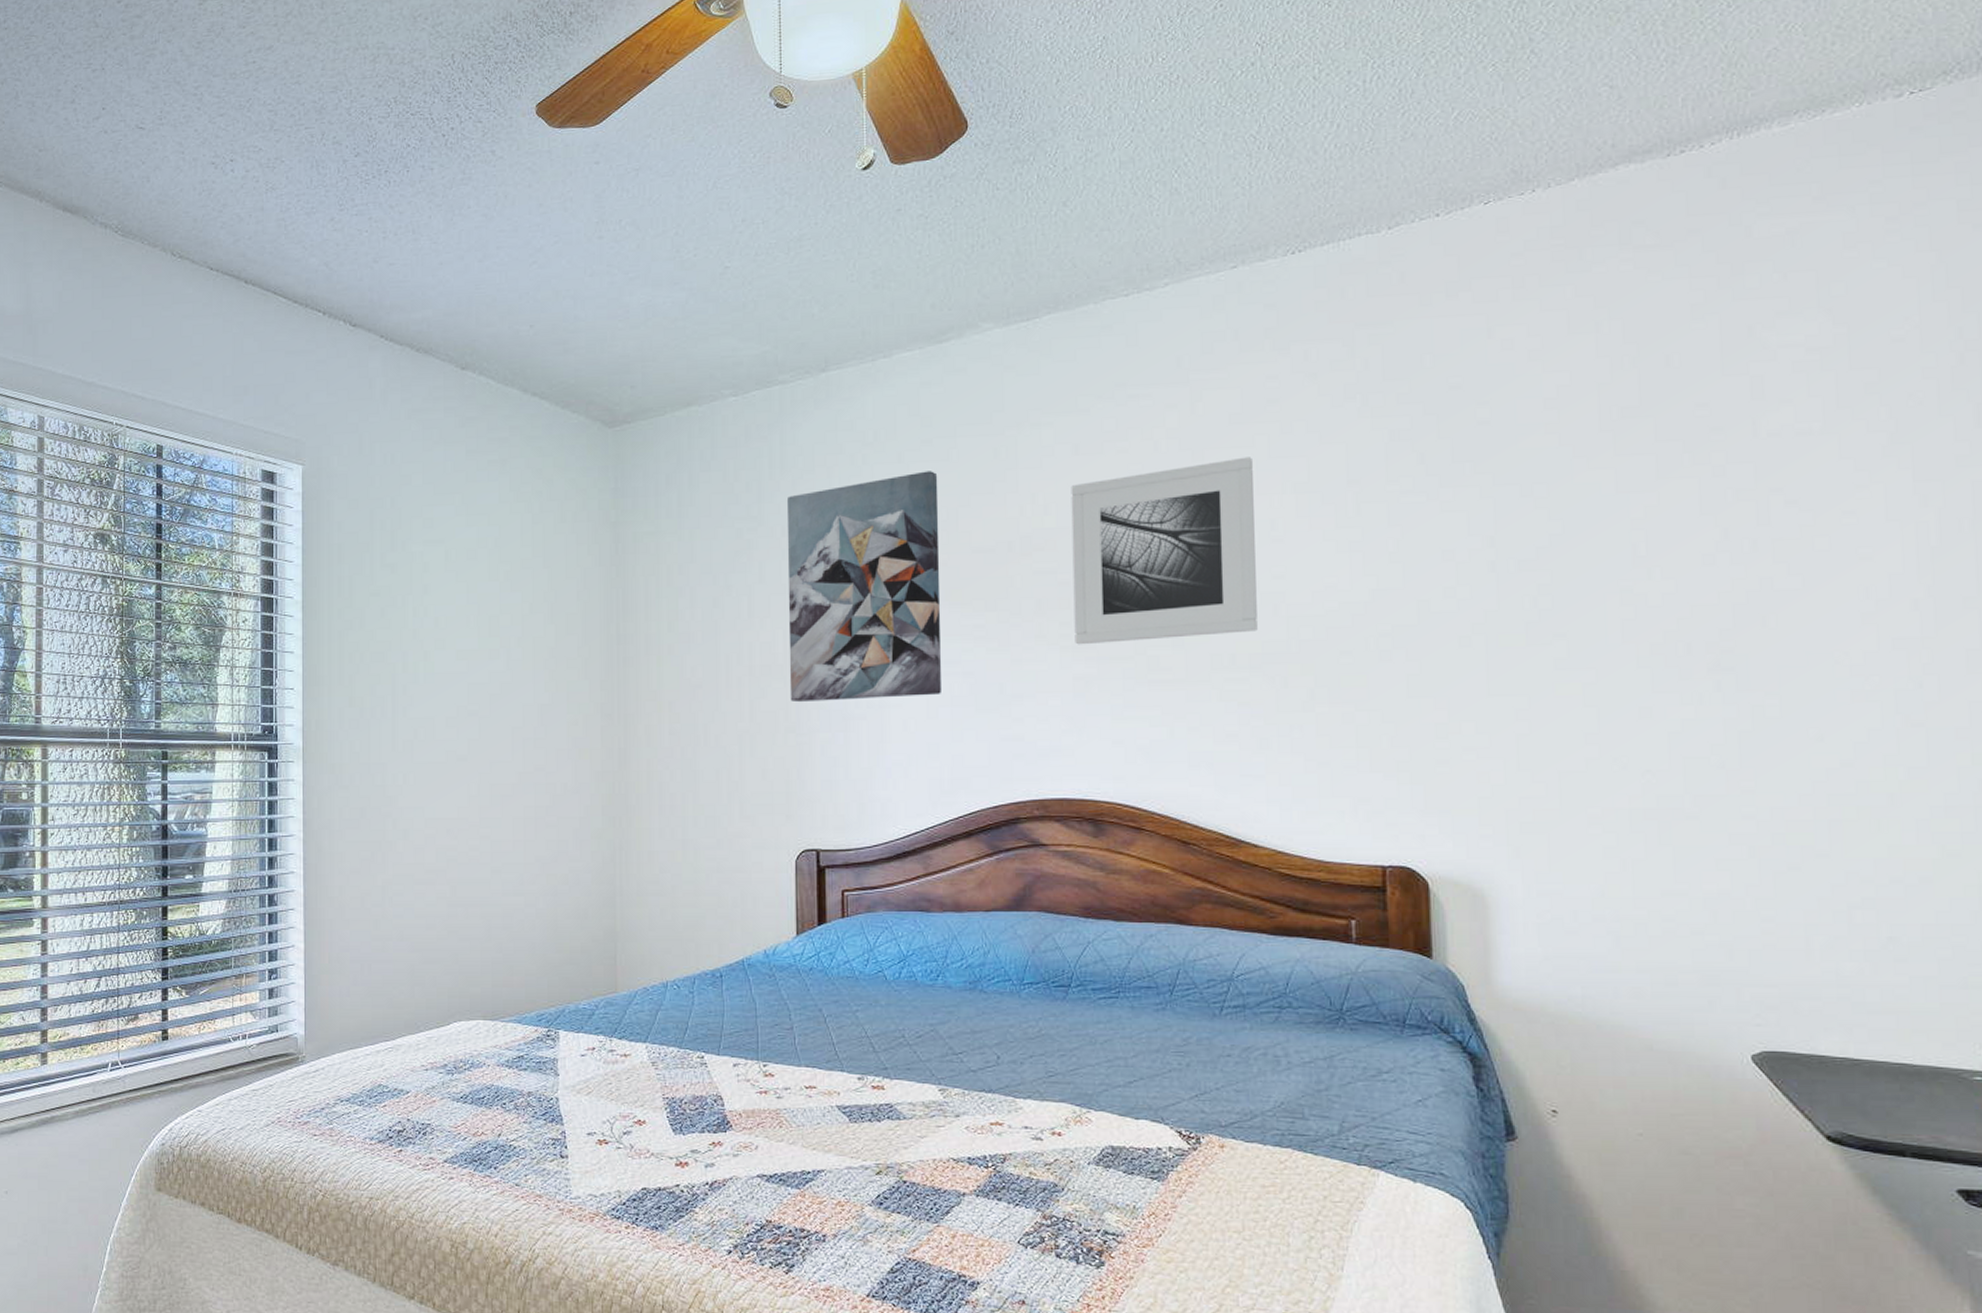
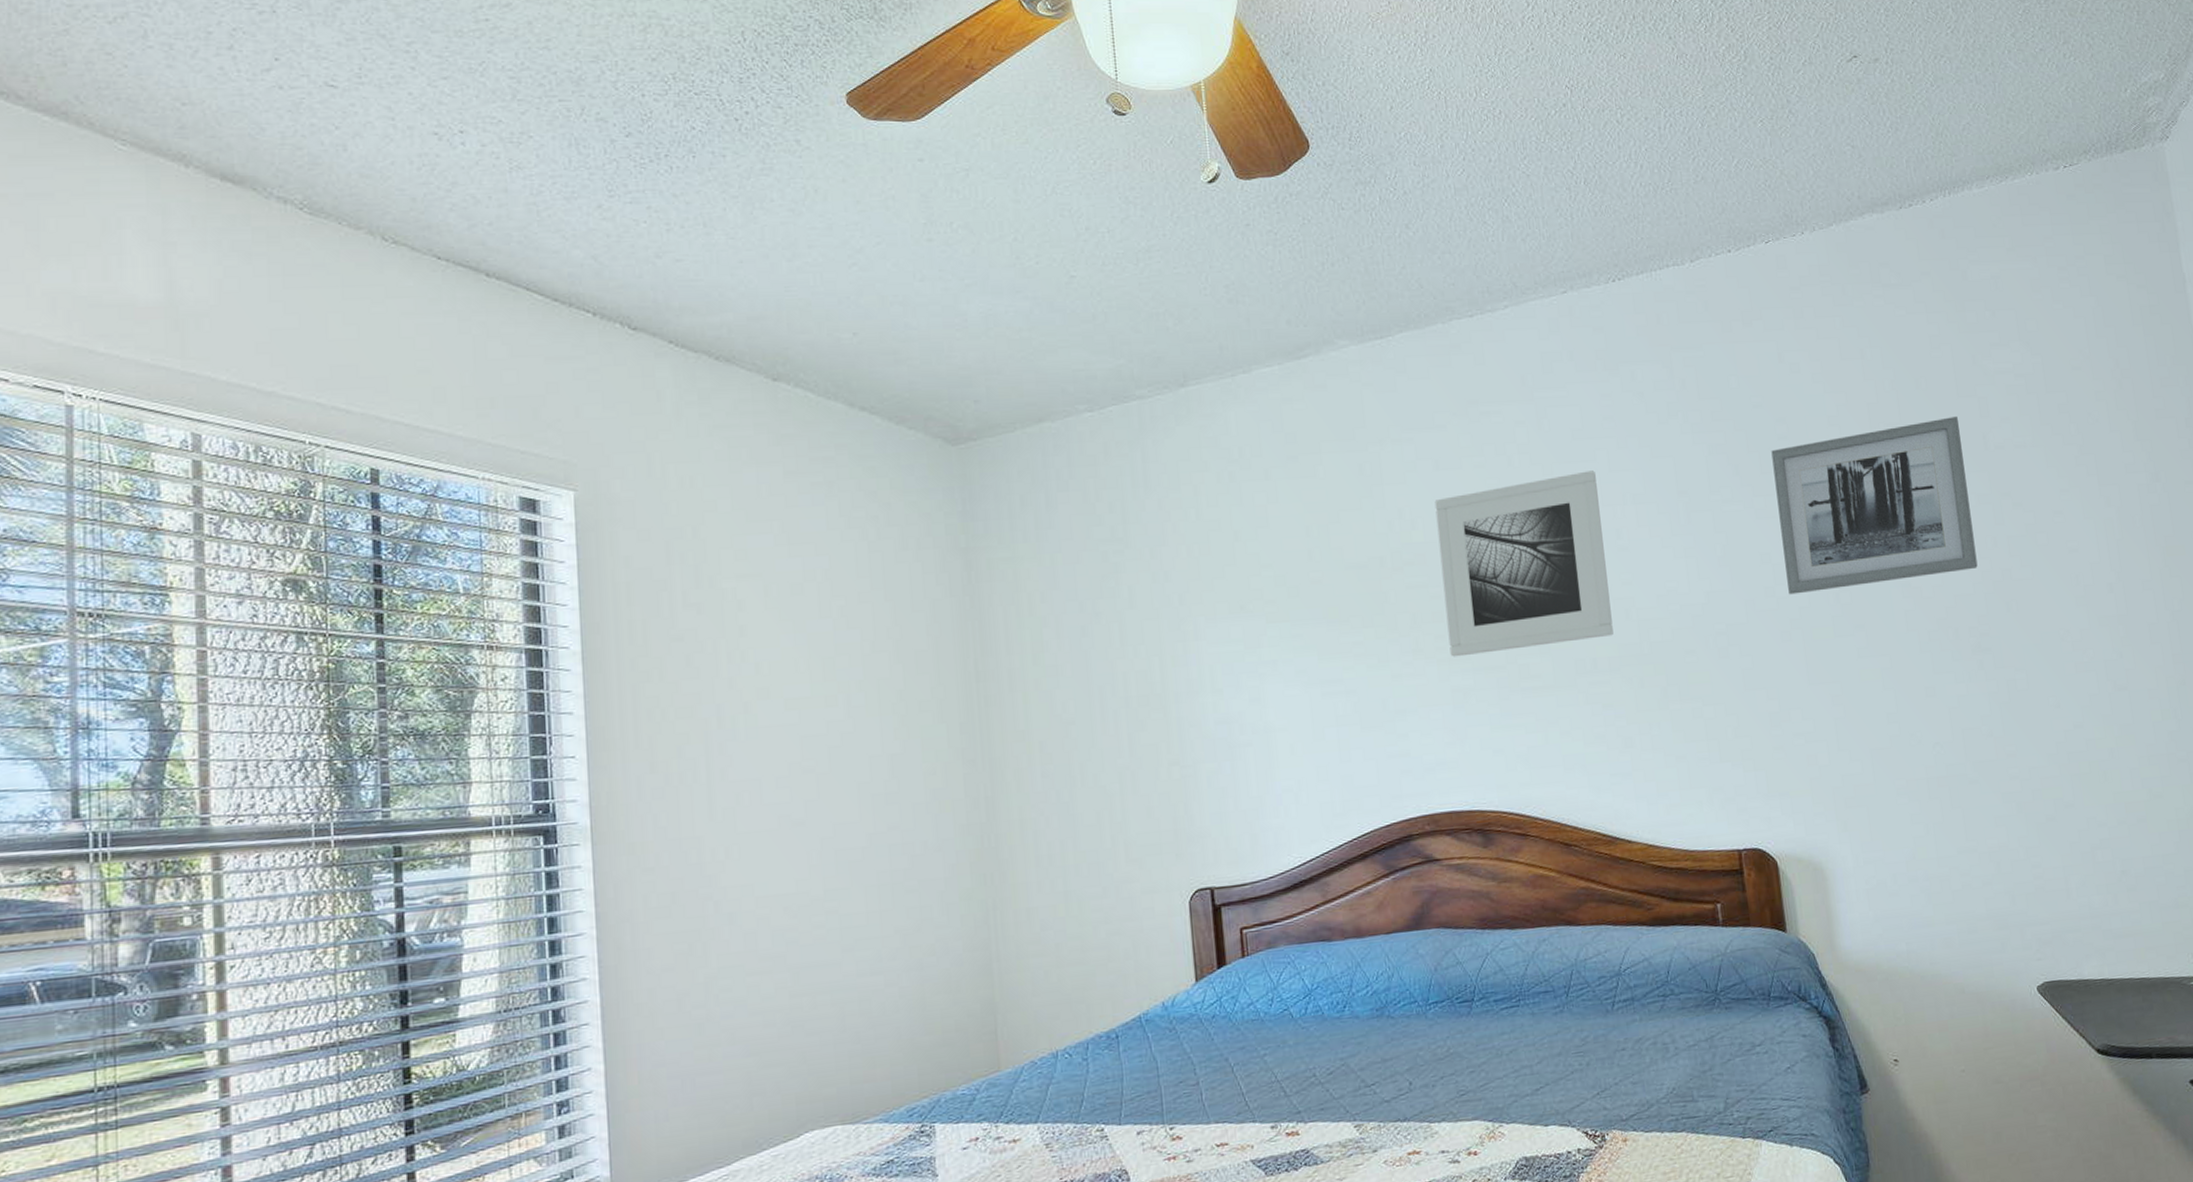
wall art: present [786,471,942,703] -> none [1153,487,1326,733]
wall art: none [1467,397,1727,596] -> present [1771,415,1978,595]

